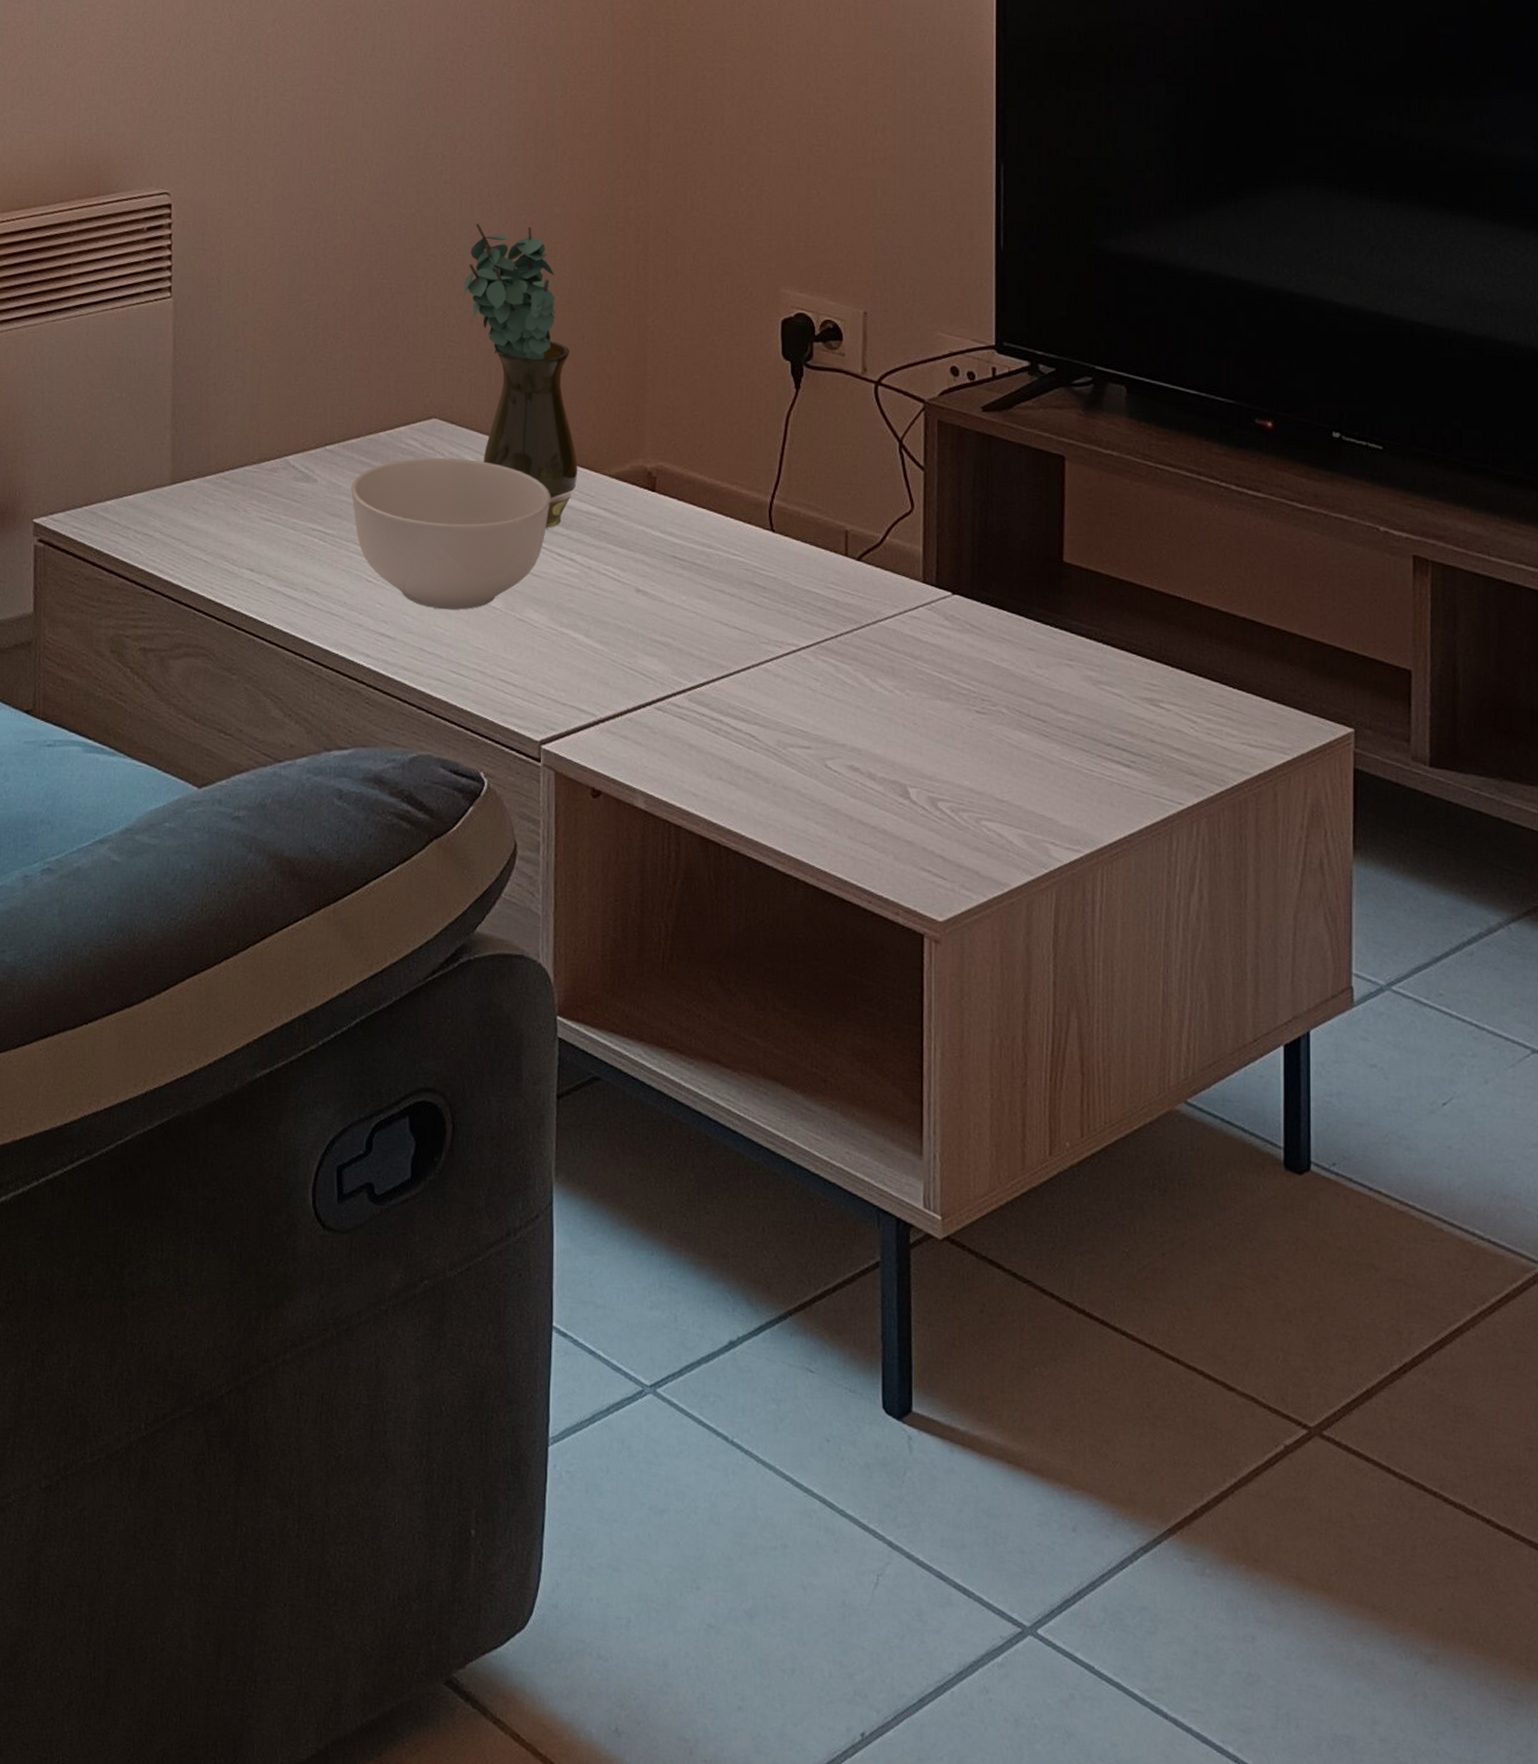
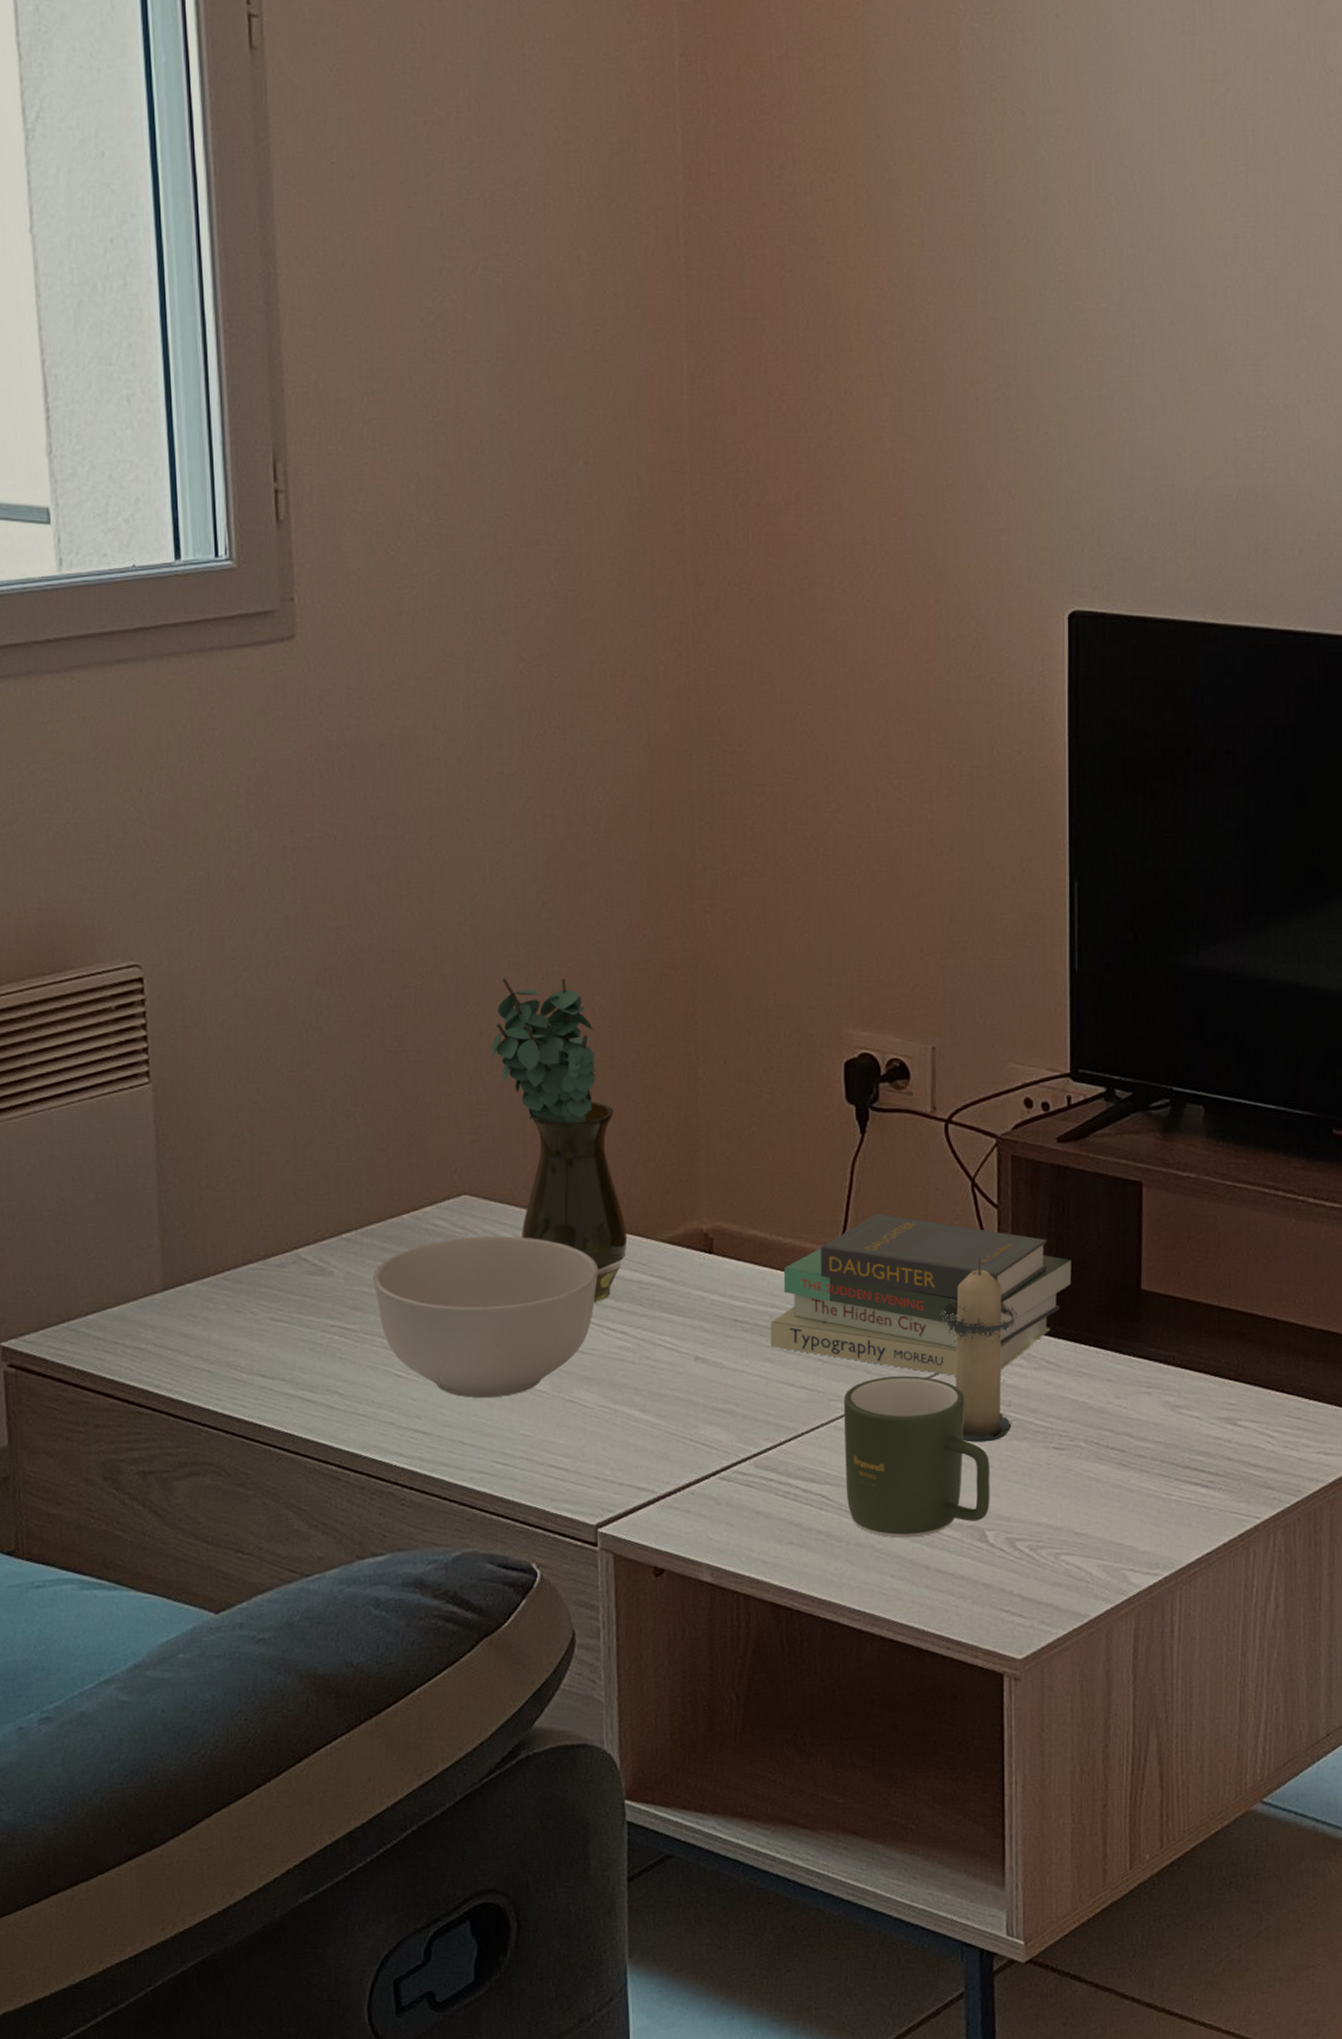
books: none [707,466,995,630] -> present [770,1213,1072,1376]
mug: none [774,624,913,787] -> present [844,1376,990,1538]
candle: none [868,517,942,699] -> present [941,1258,1018,1442]

